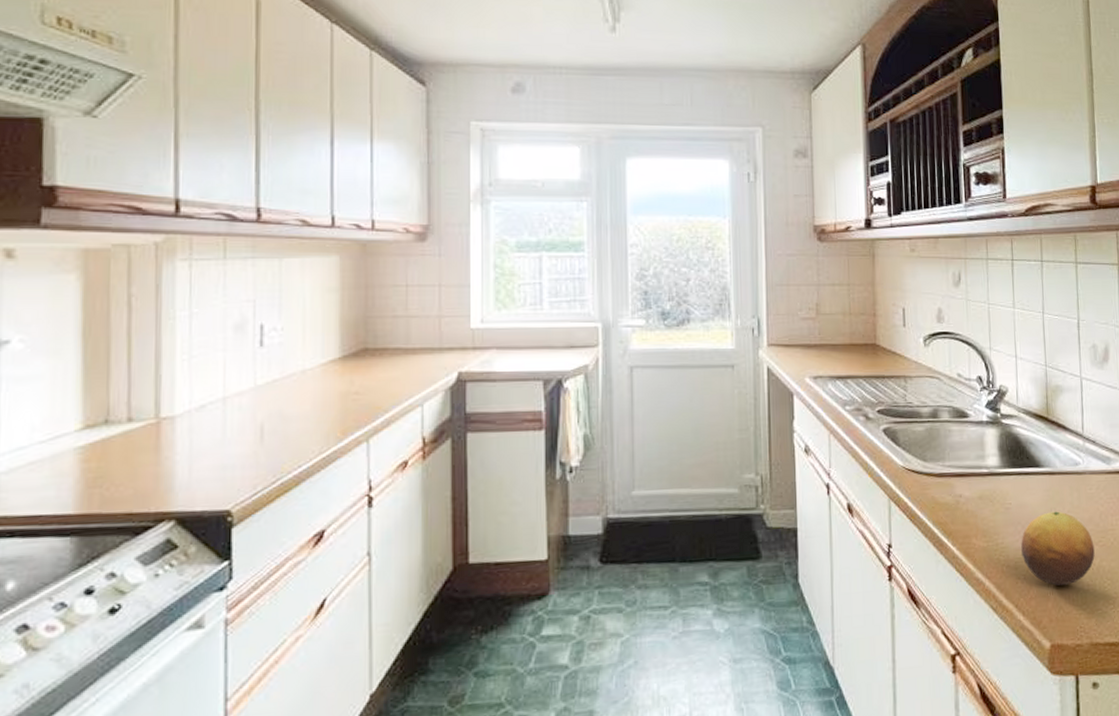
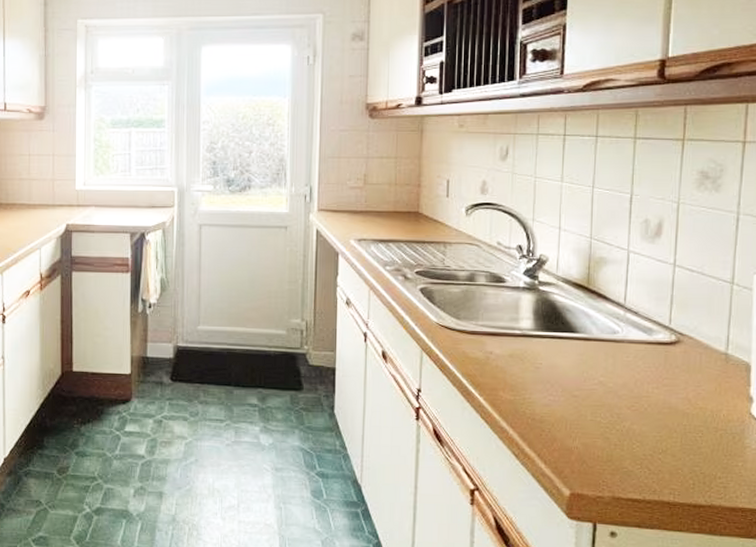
fruit: present [1021,511,1095,586] -> none [548,374,626,442]

